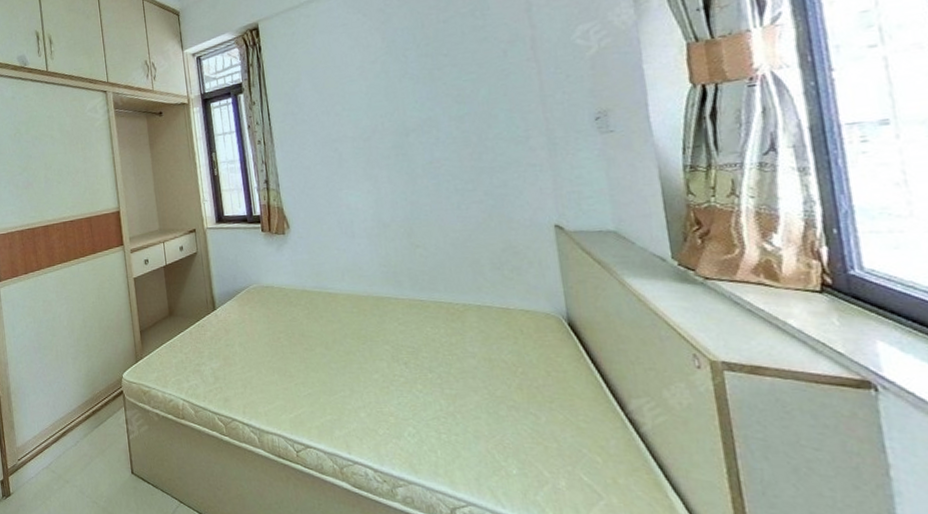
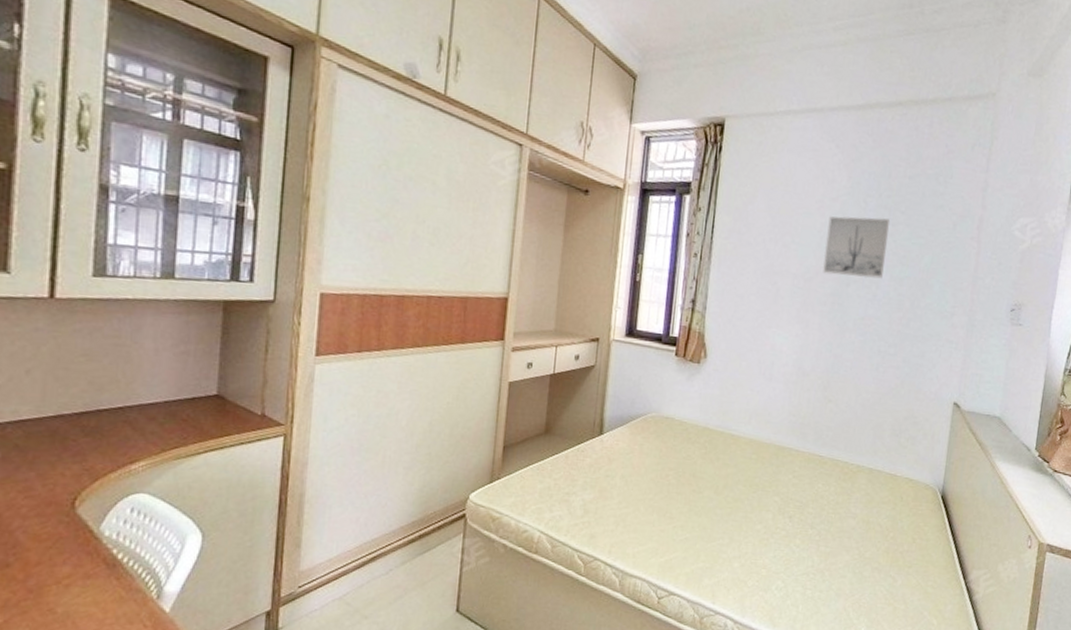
wall art: none [373,65,441,131] -> present [822,216,891,279]

